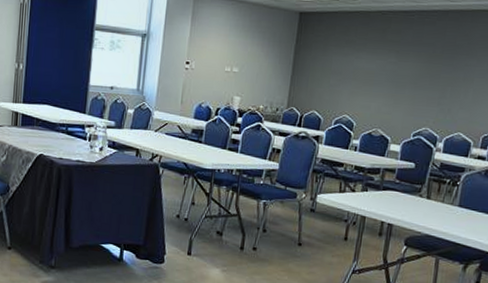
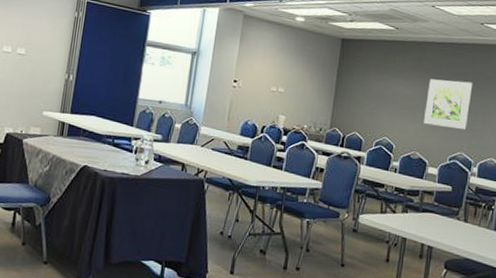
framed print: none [387,51,442,103] -> present [424,79,473,129]

